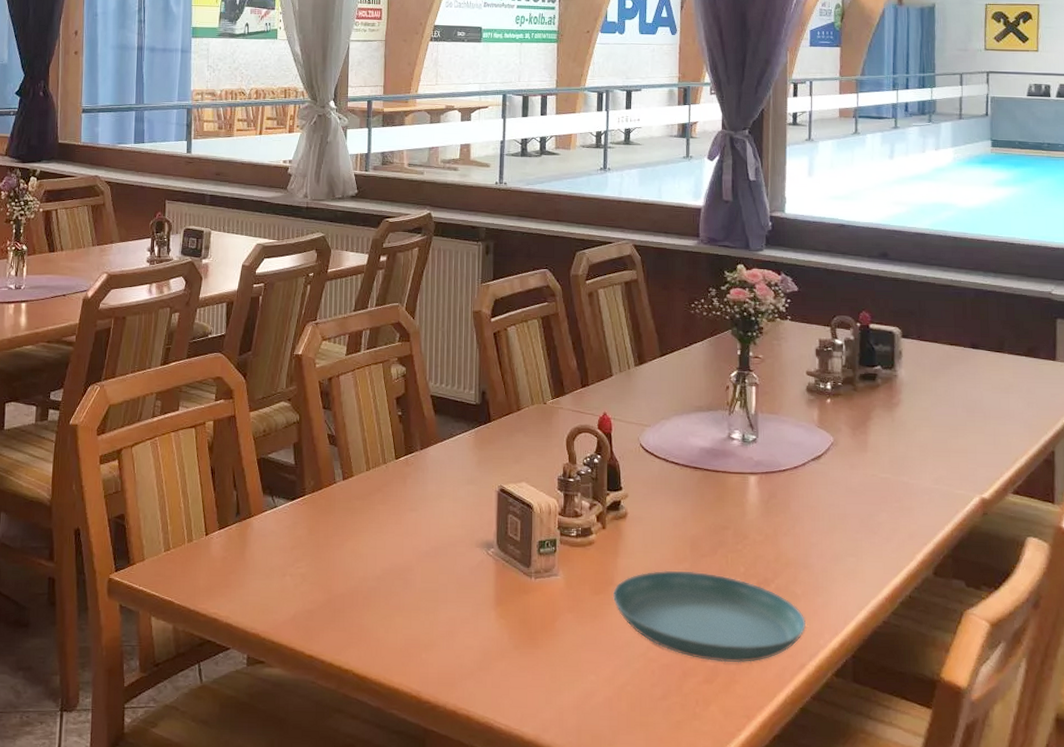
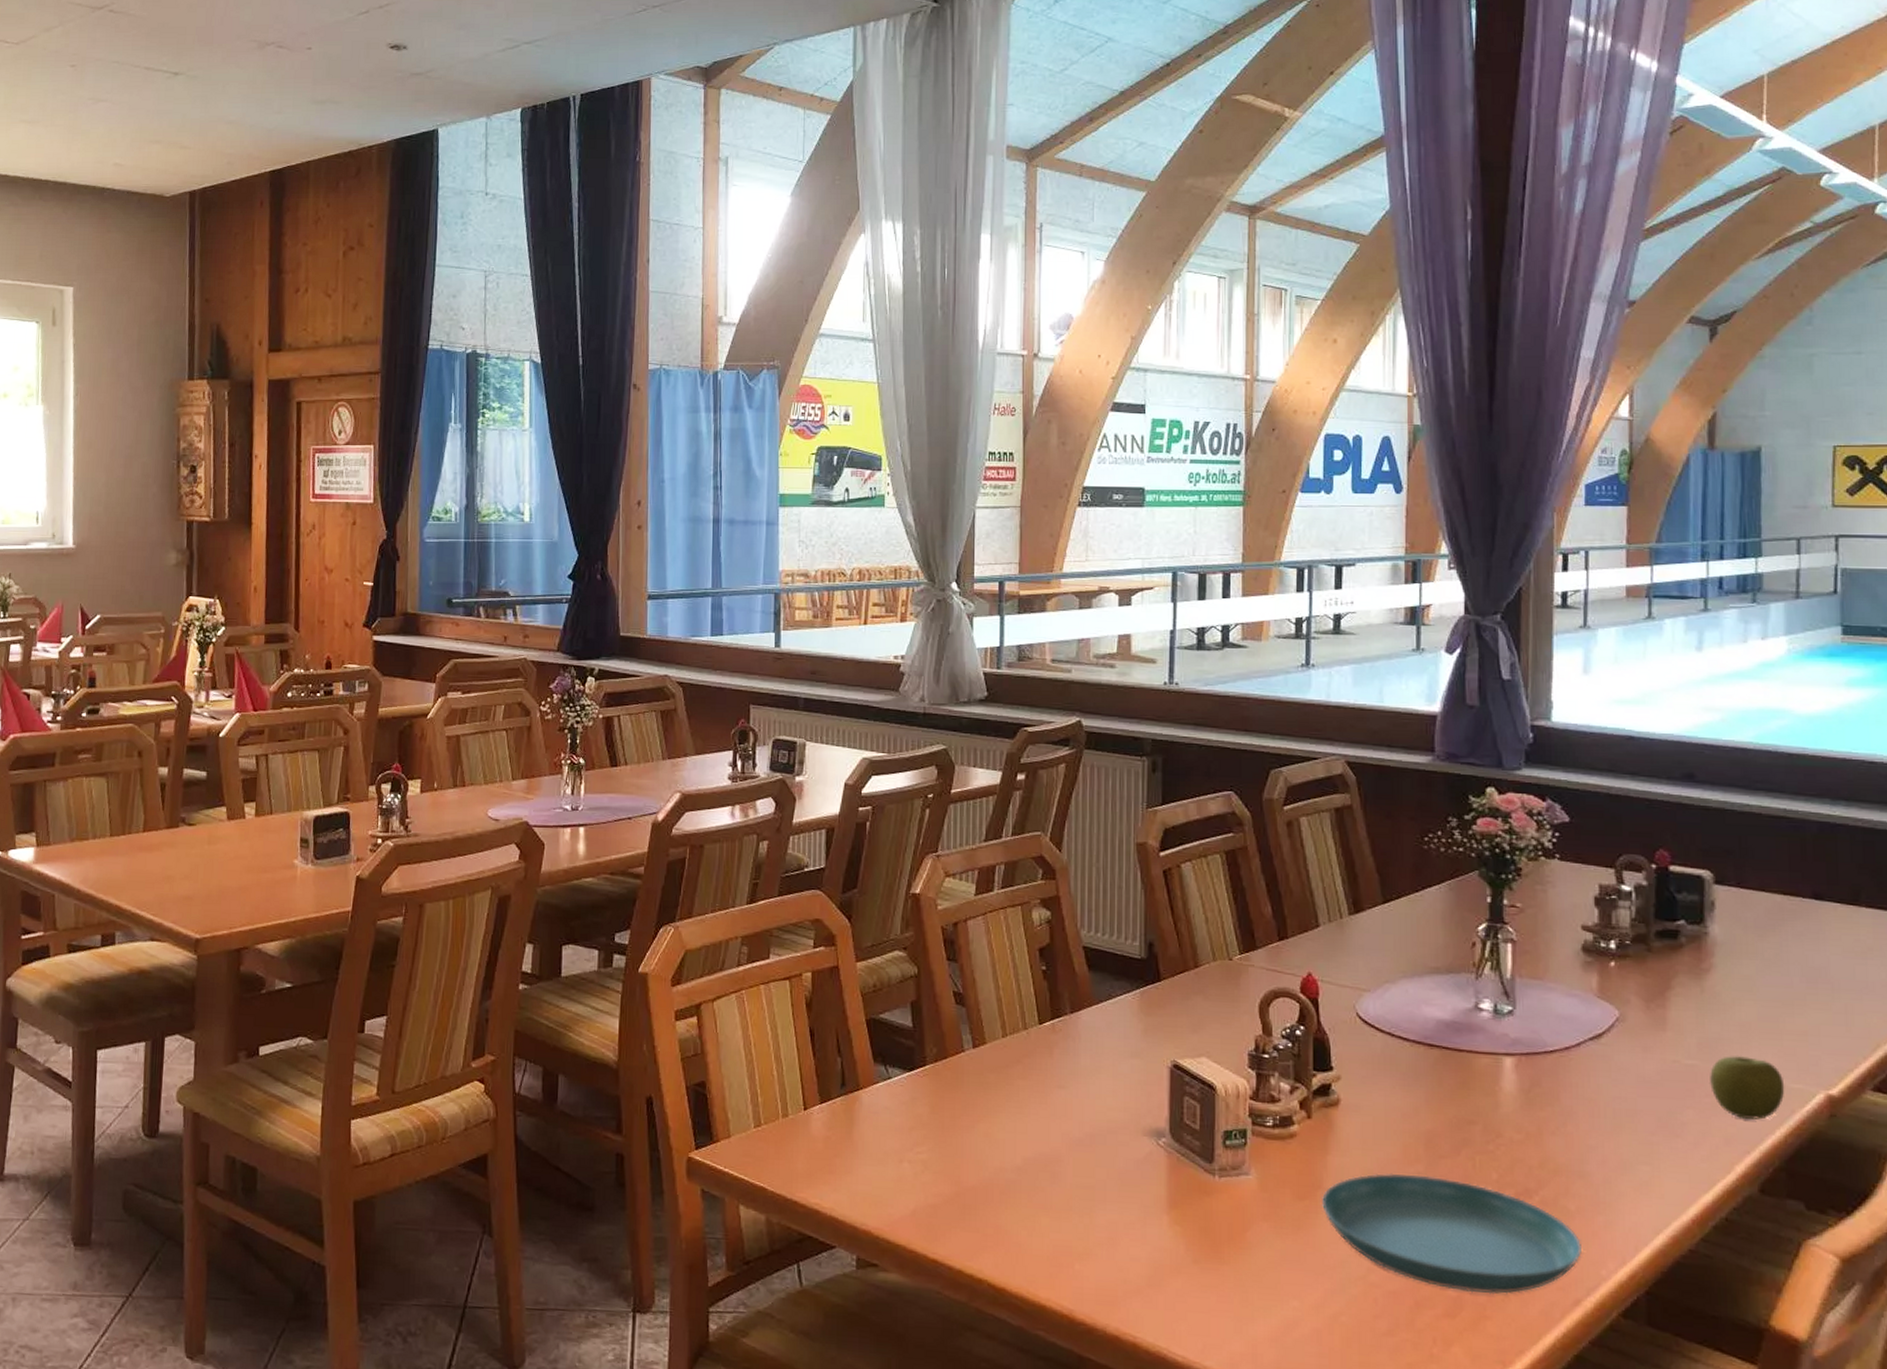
apple: none [898,470,952,518] -> present [1710,1056,1785,1120]

